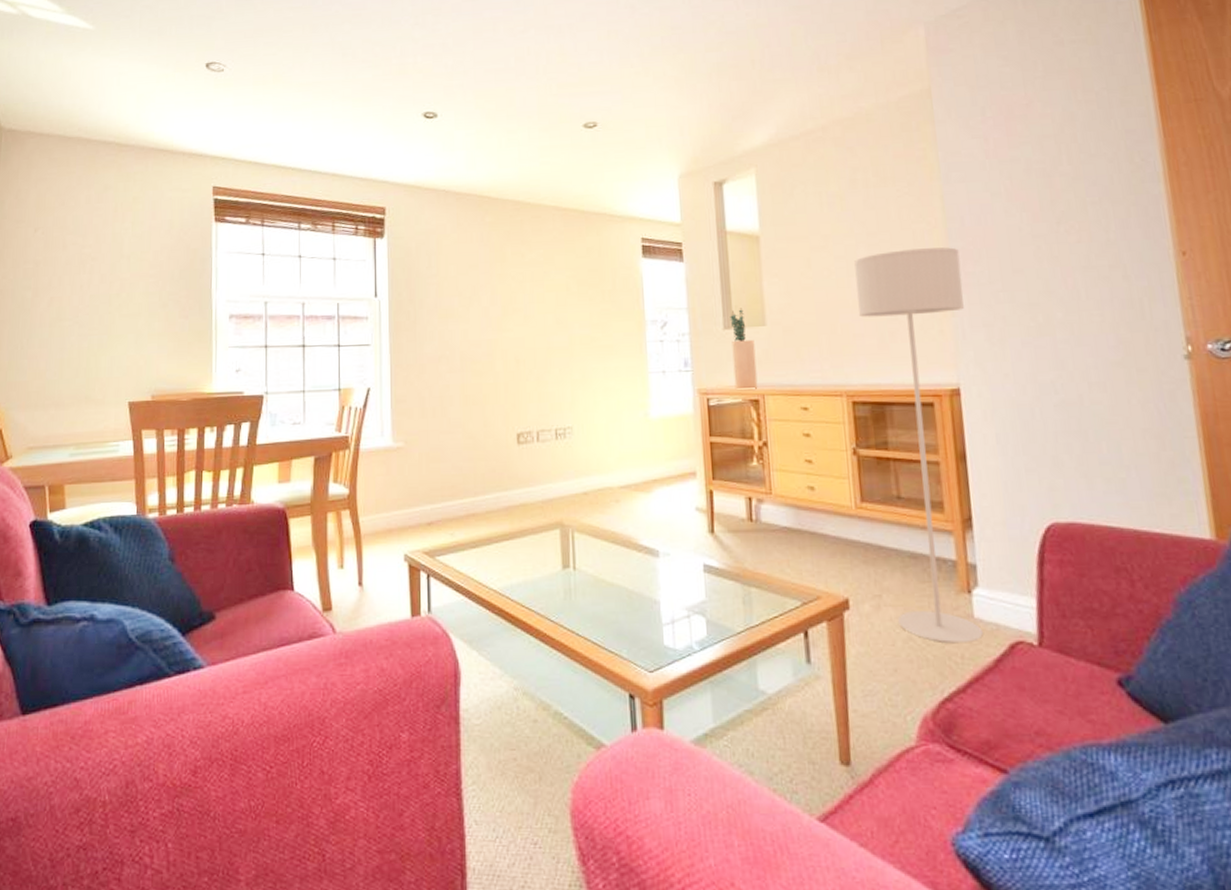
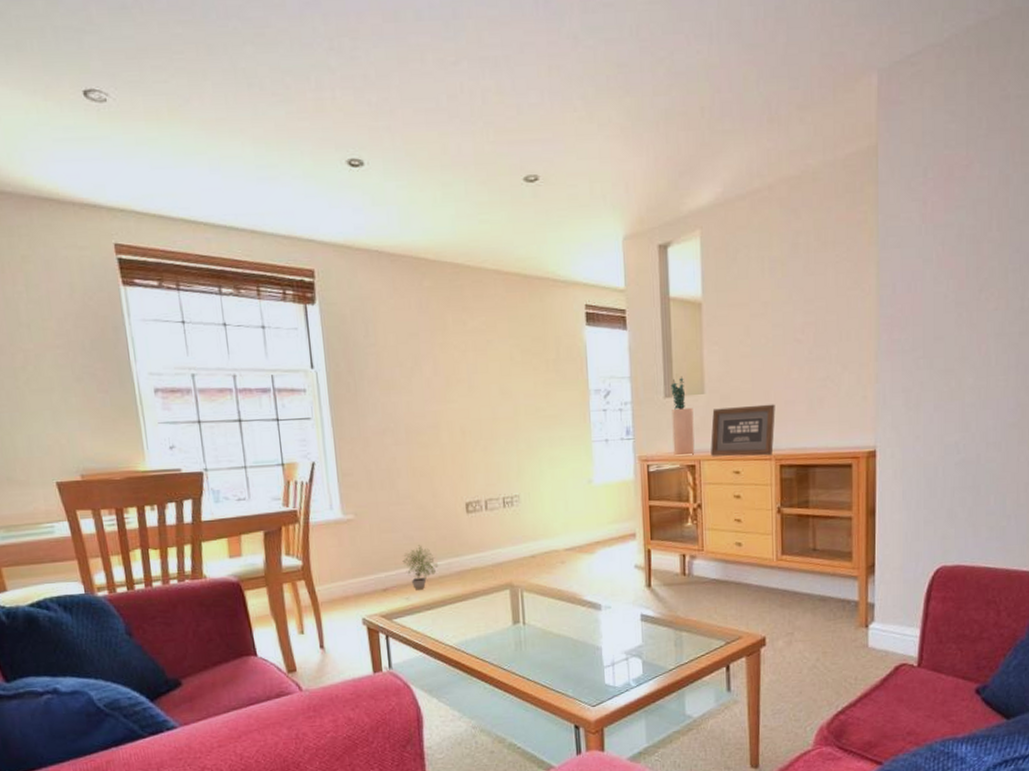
potted plant: none [451,476,485,527] -> present [403,545,438,591]
picture frame: none [774,337,844,392] -> present [711,404,775,457]
floor lamp: present [854,247,983,644] -> none [791,314,888,669]

